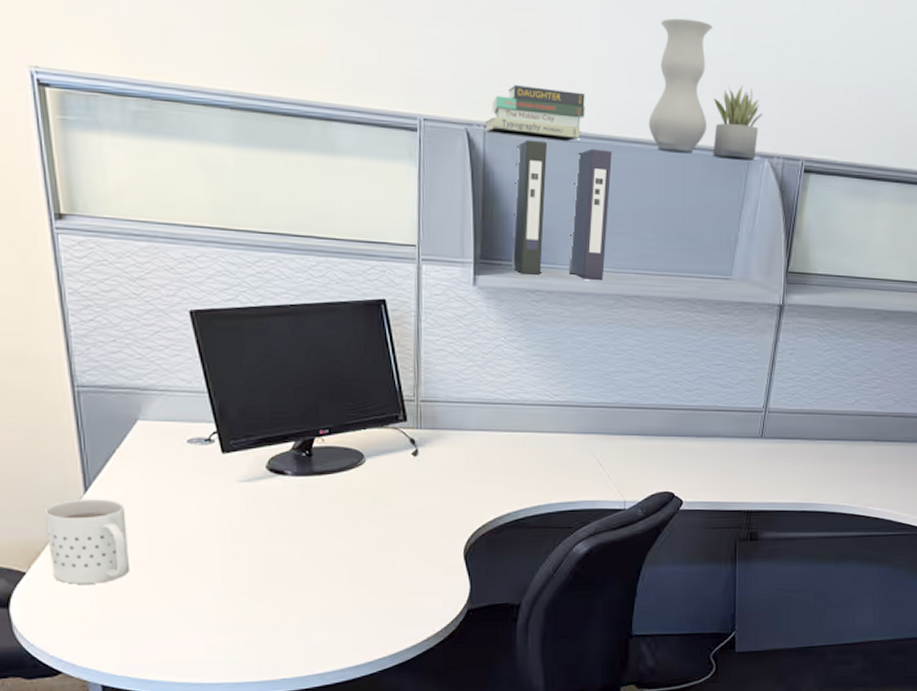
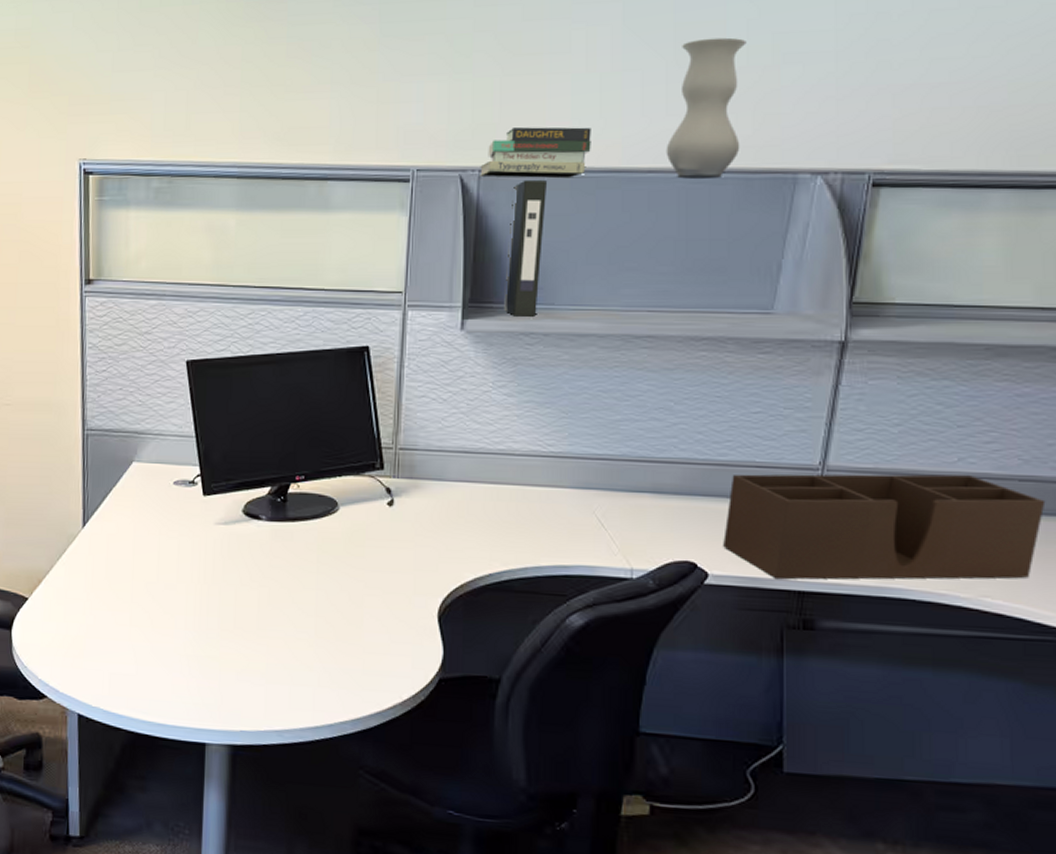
mug: present [44,499,129,584] -> none [48,533,115,614]
binder: present [568,149,612,281] -> none [567,183,621,321]
desk organizer: none [694,413,908,502] -> present [723,474,1046,580]
succulent plant: present [713,85,763,161] -> none [747,99,814,181]

